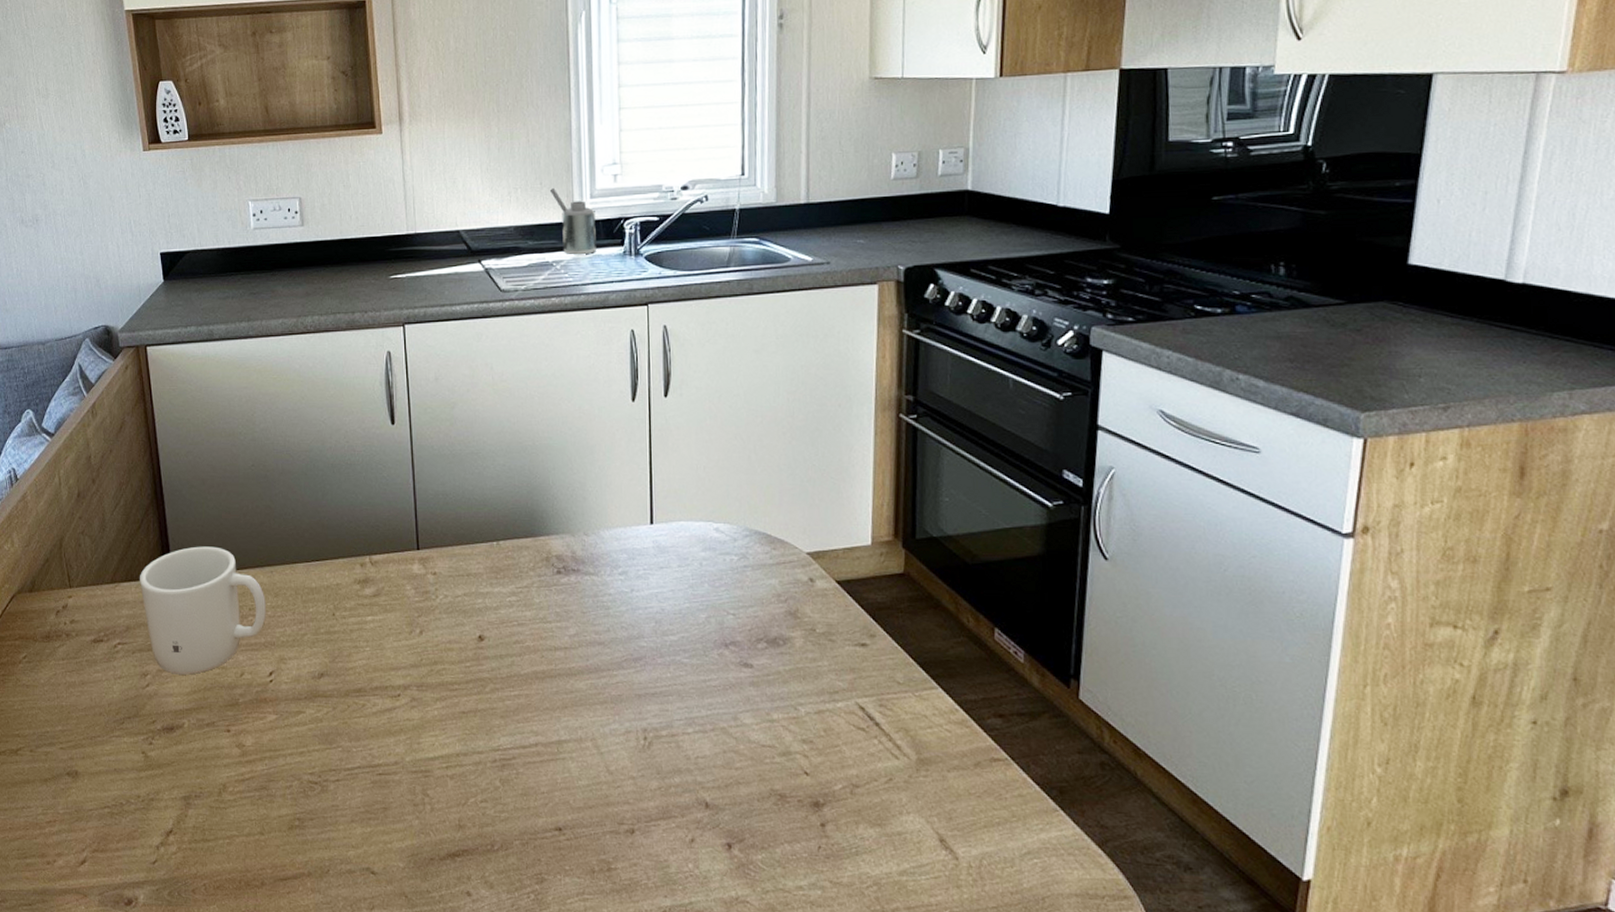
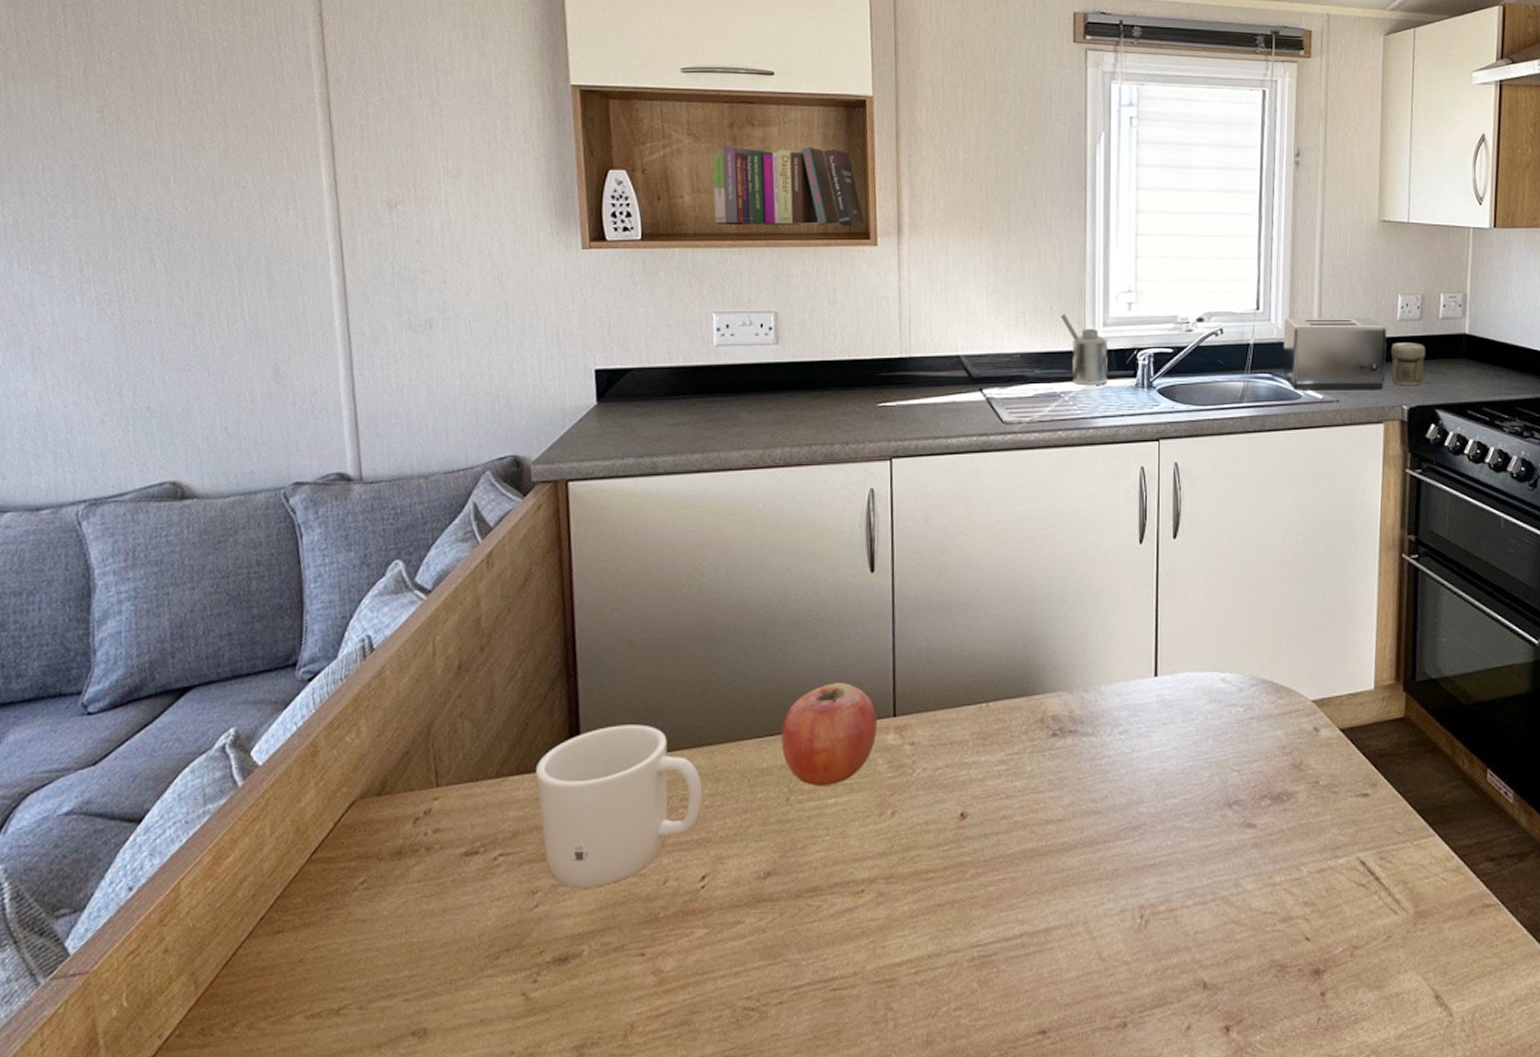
books: none [241,48,370,122] -> present [712,146,864,226]
fruit: none [326,519,405,605] -> present [781,683,878,786]
toaster: none [770,178,881,254] -> present [1283,317,1387,390]
jar: none [884,201,923,246] -> present [1390,342,1425,386]

